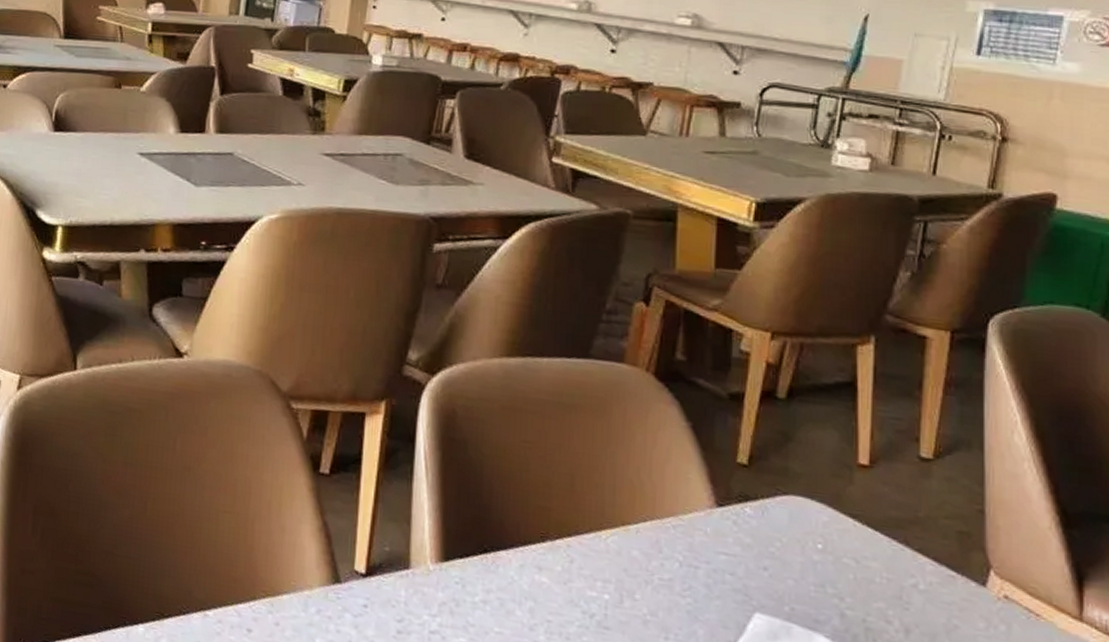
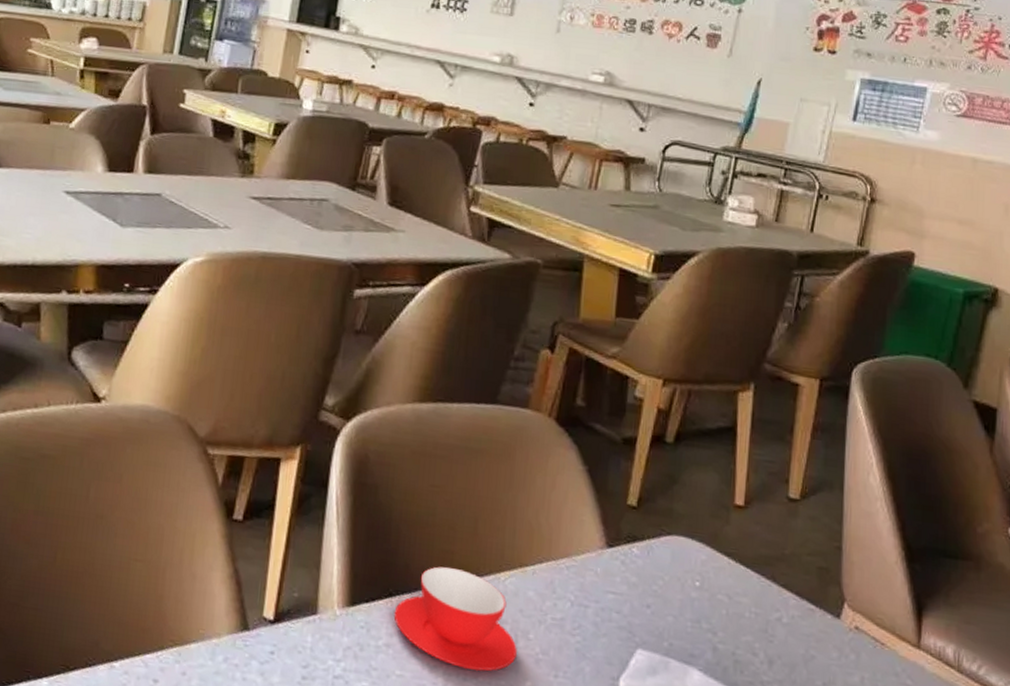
teacup: none [489,523,623,631] -> present [394,566,517,672]

